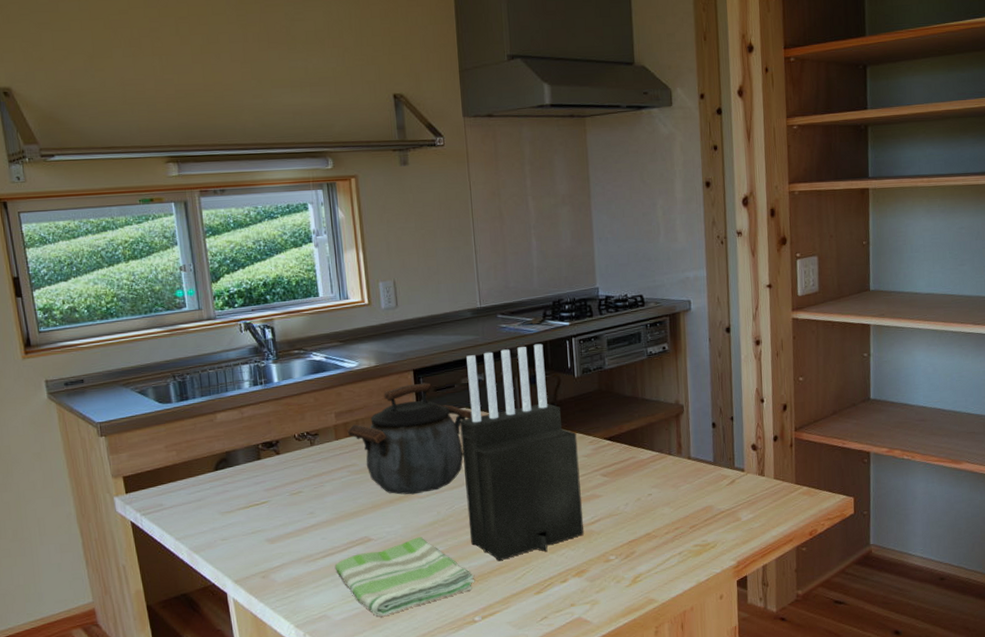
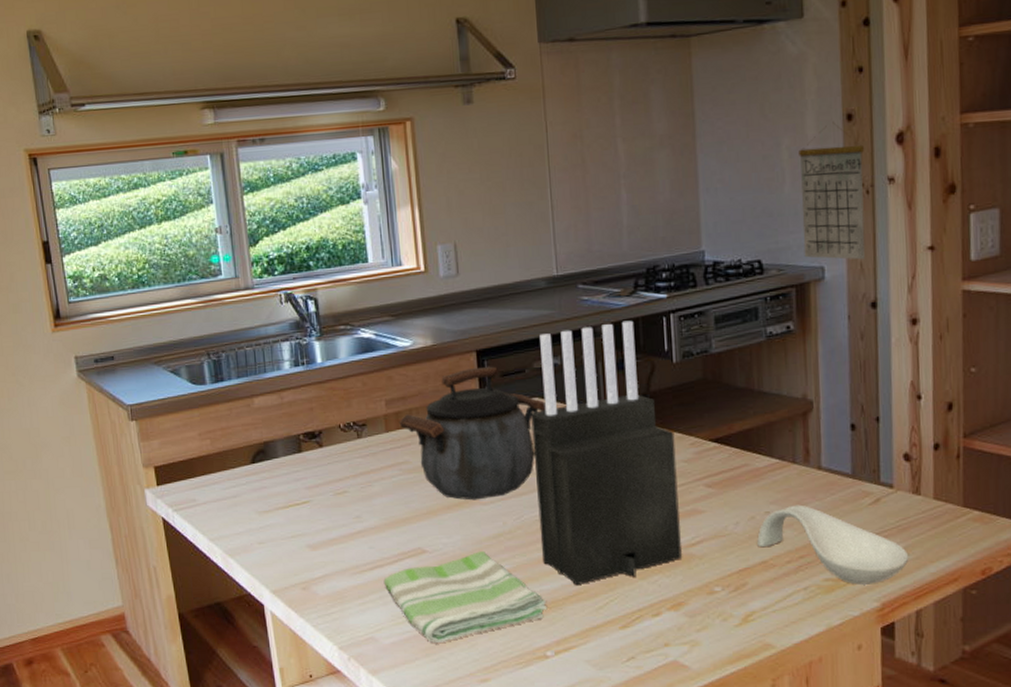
spoon rest: none [642,487,757,548] -> present [757,504,909,585]
calendar: none [670,188,721,295] -> present [798,122,866,260]

